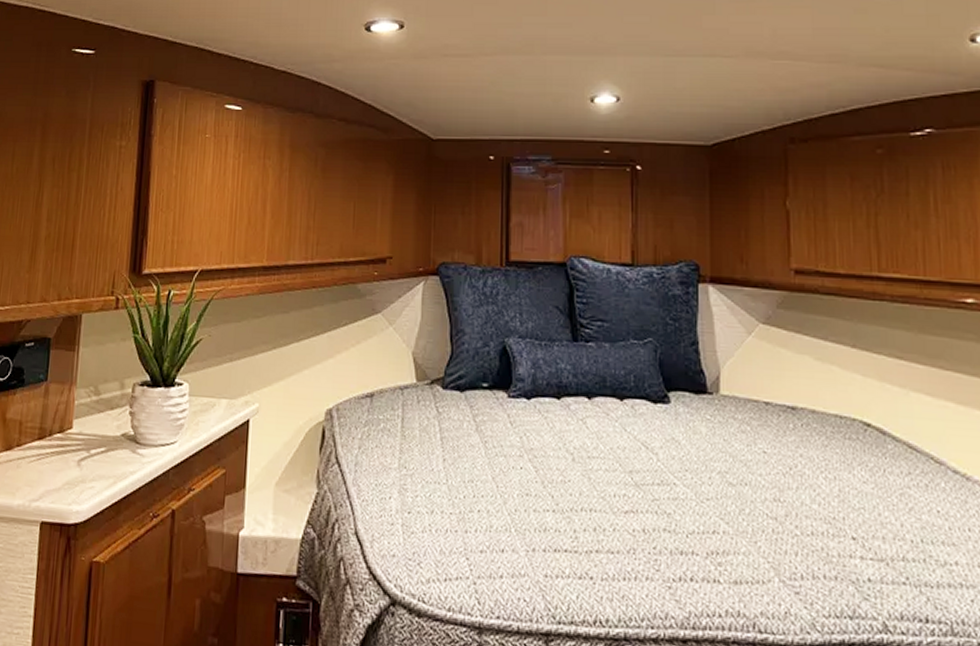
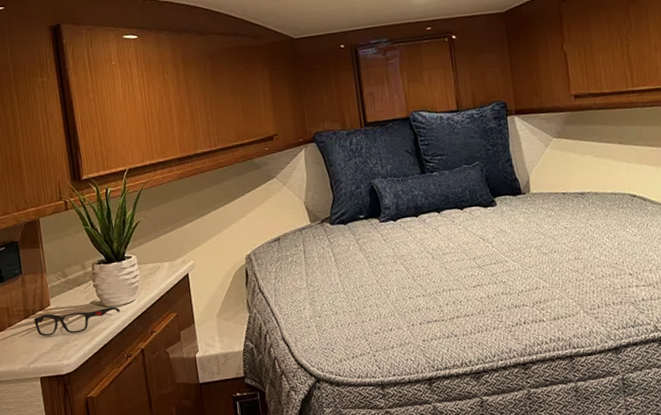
sunglasses: none [48,438,157,472] -> present [34,306,121,337]

